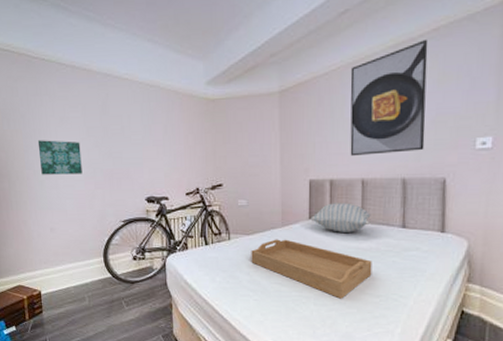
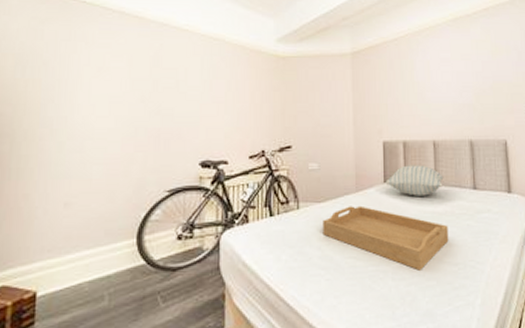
wall art: present [37,140,83,175] -> none [61,92,121,135]
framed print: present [350,39,428,157] -> none [417,16,486,118]

